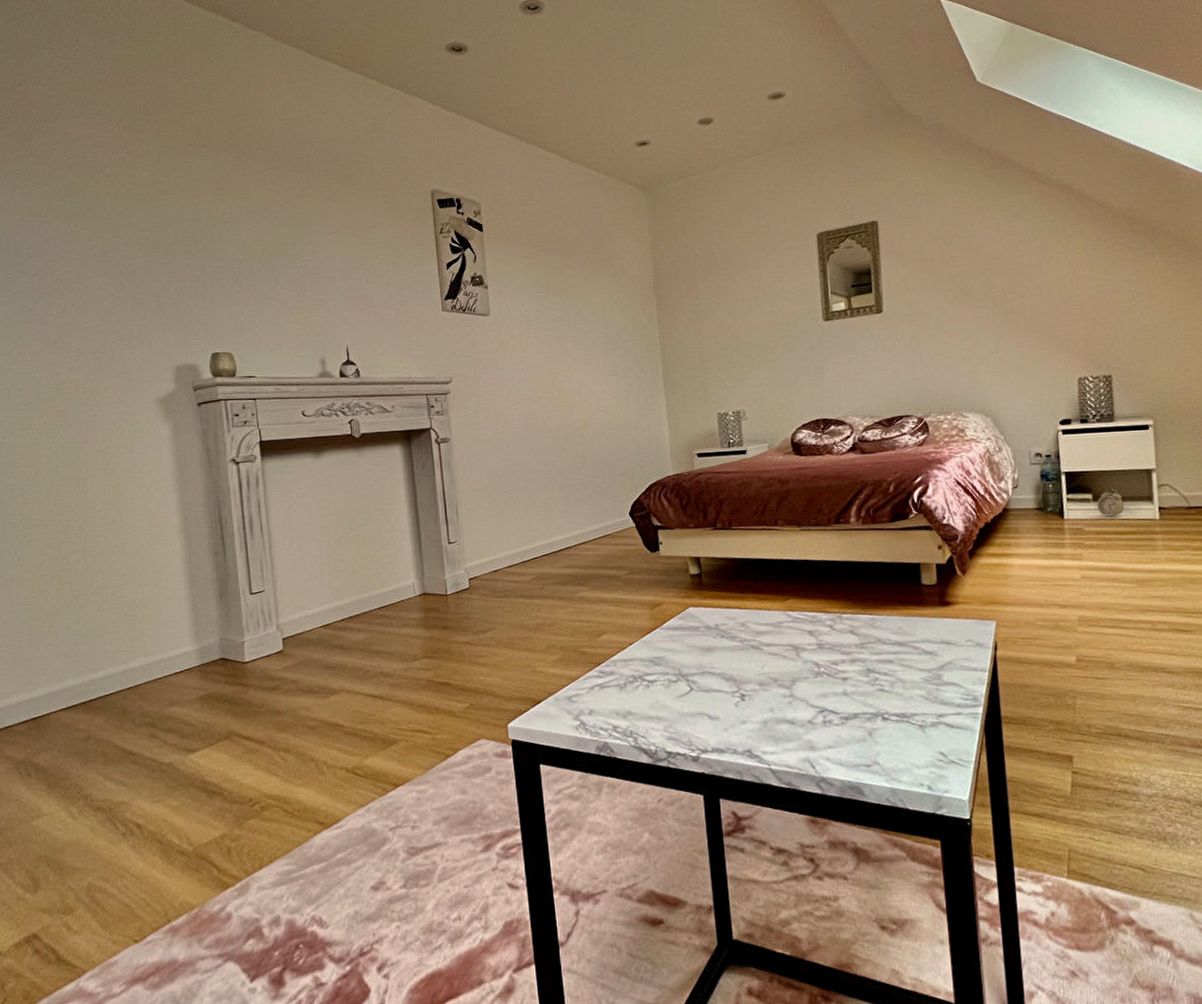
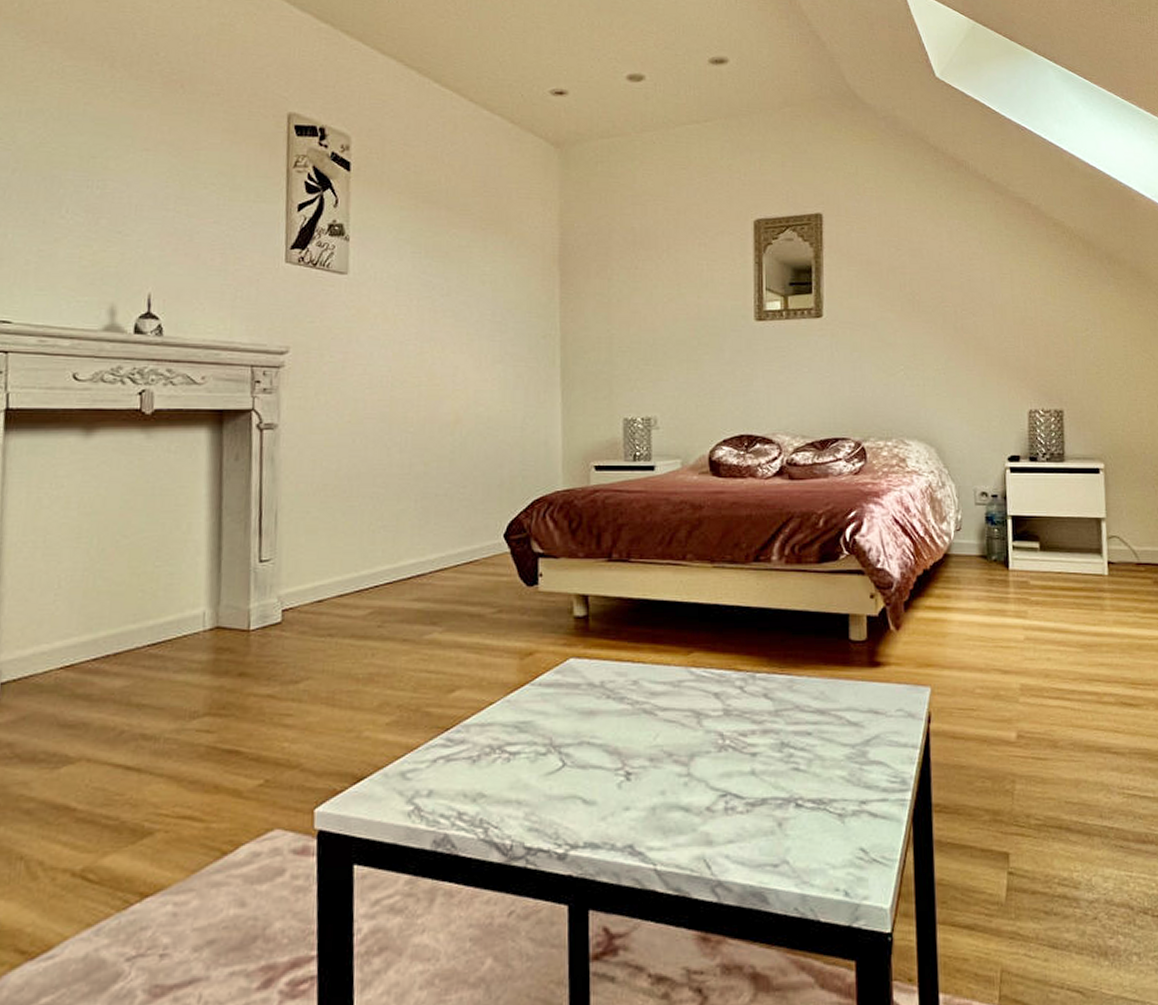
alarm clock: present [1097,488,1125,517] -> none [1044,537,1073,570]

